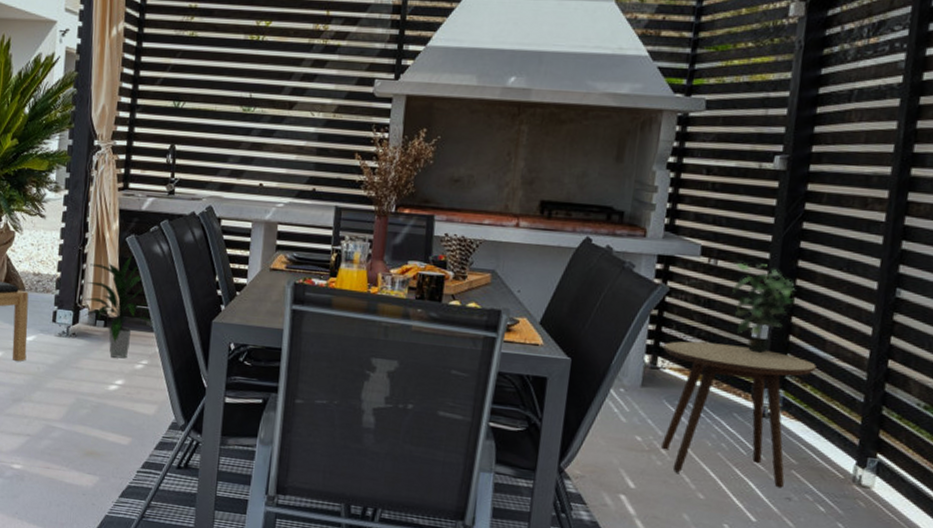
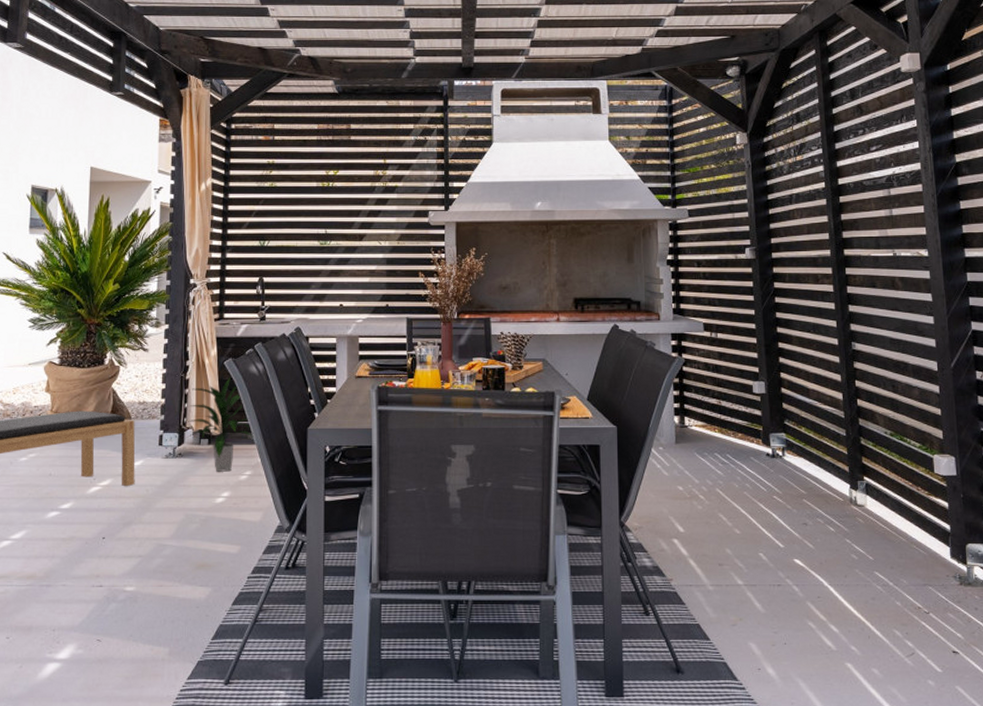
side table: present [662,341,816,488] -> none [688,401,806,516]
potted plant: present [732,263,798,353] -> none [731,333,782,404]

